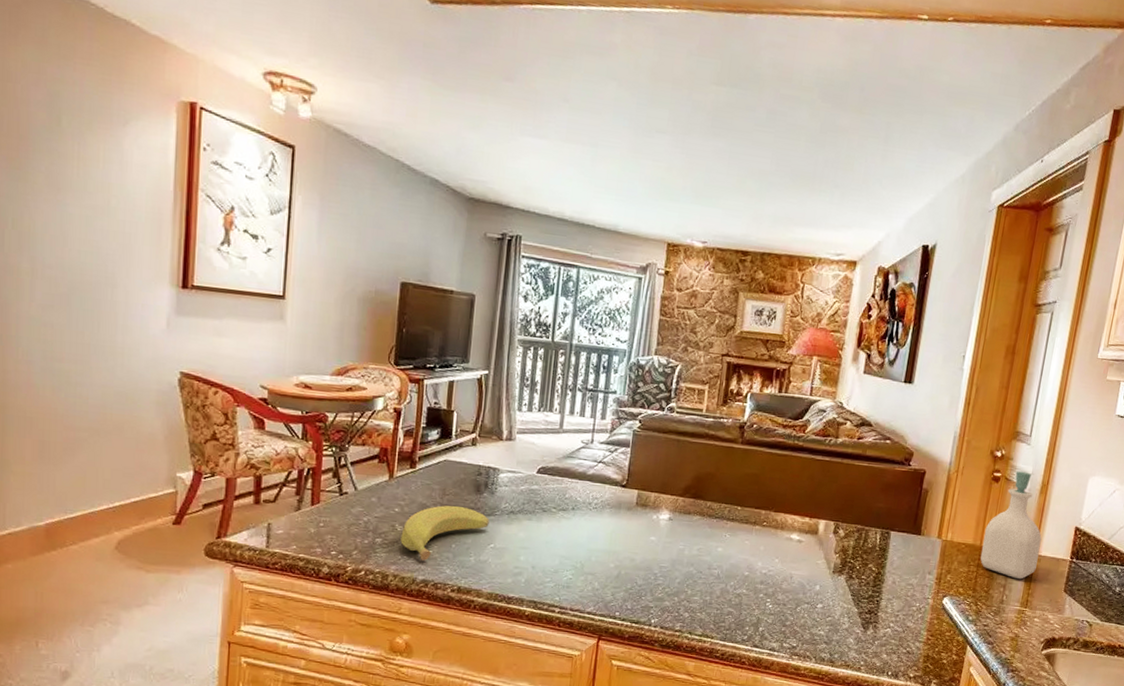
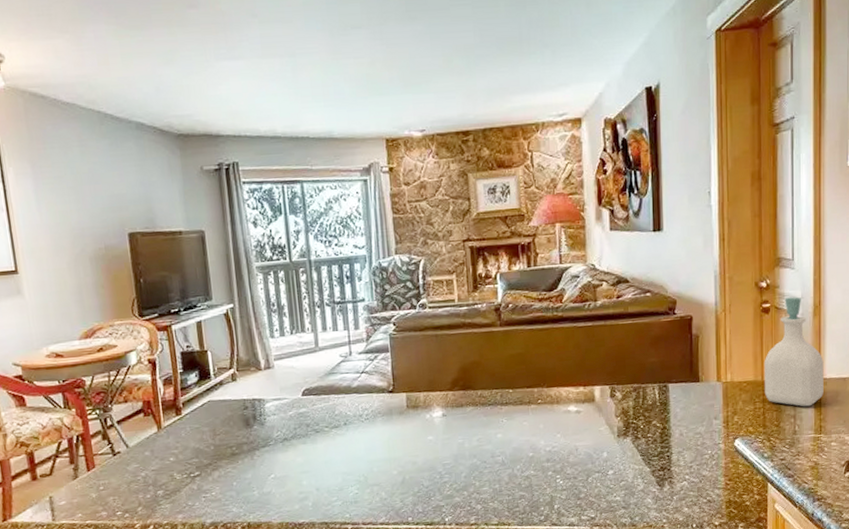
banana: present [400,505,489,561] -> none [181,443,265,504]

